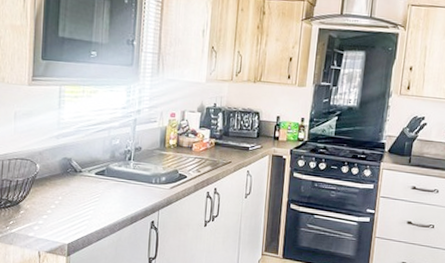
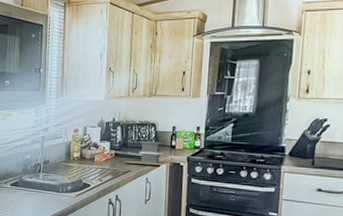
toaster: none [225,130,276,159] -> present [125,141,173,166]

